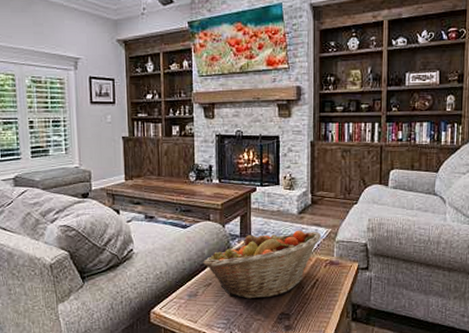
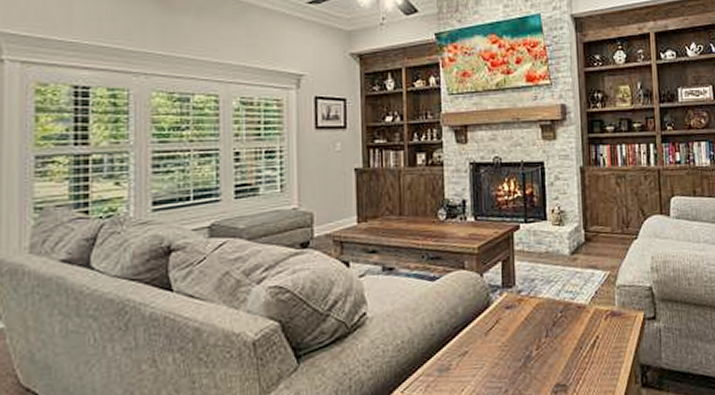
fruit basket: present [203,230,322,299] -> none [457,274,599,369]

